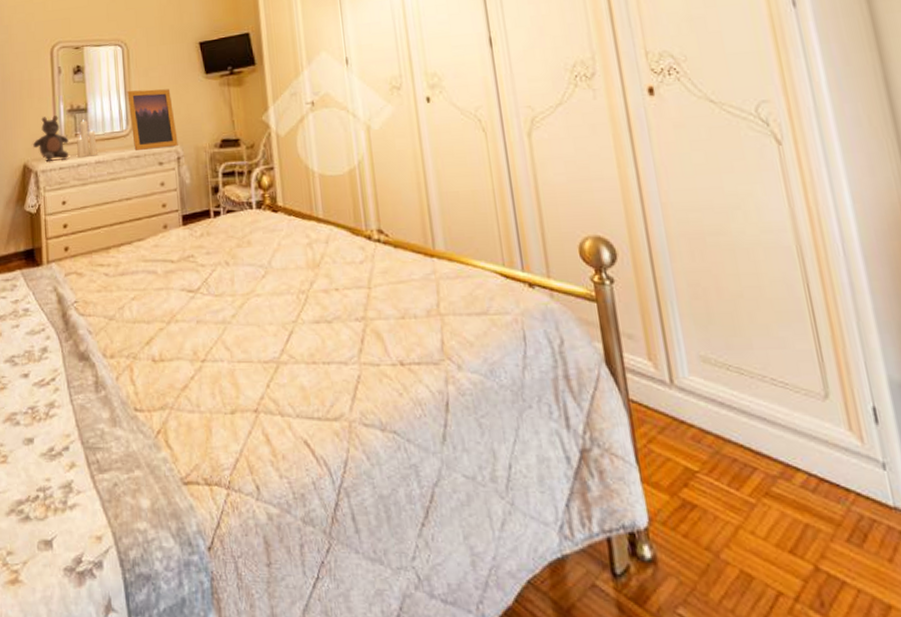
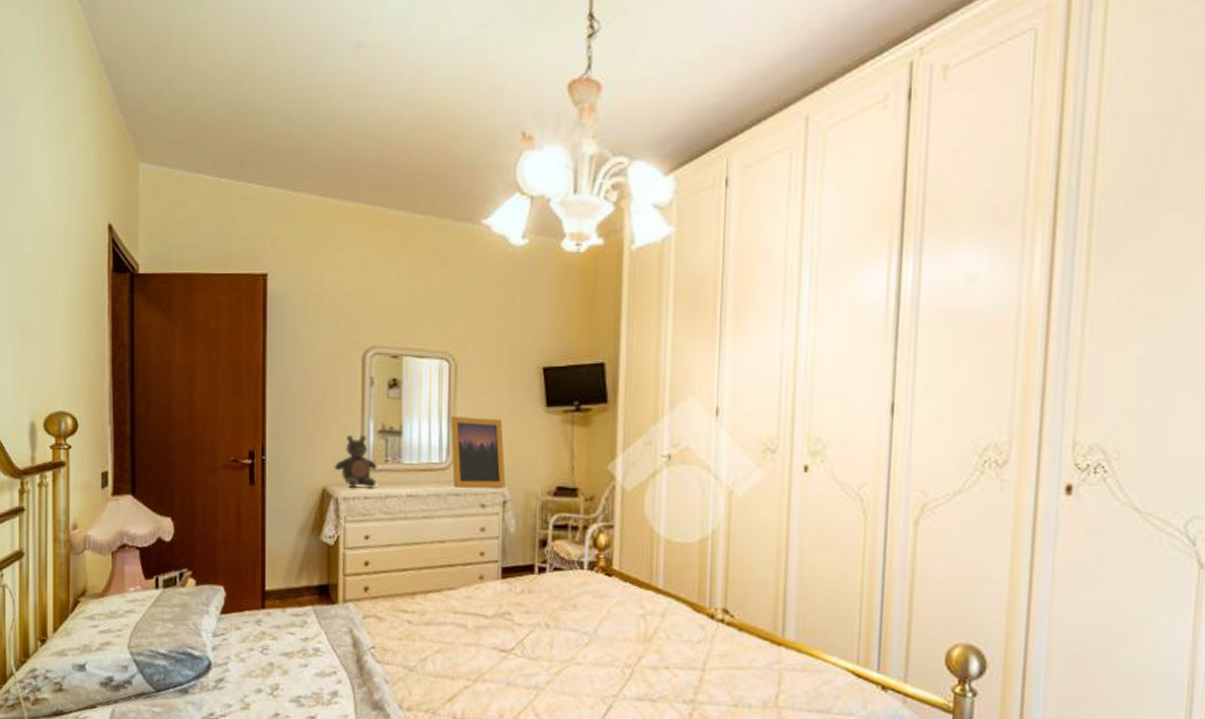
candle: present [77,119,97,157] -> none [386,444,410,488]

